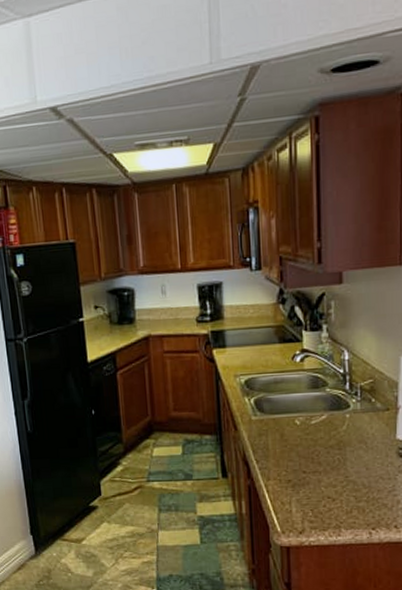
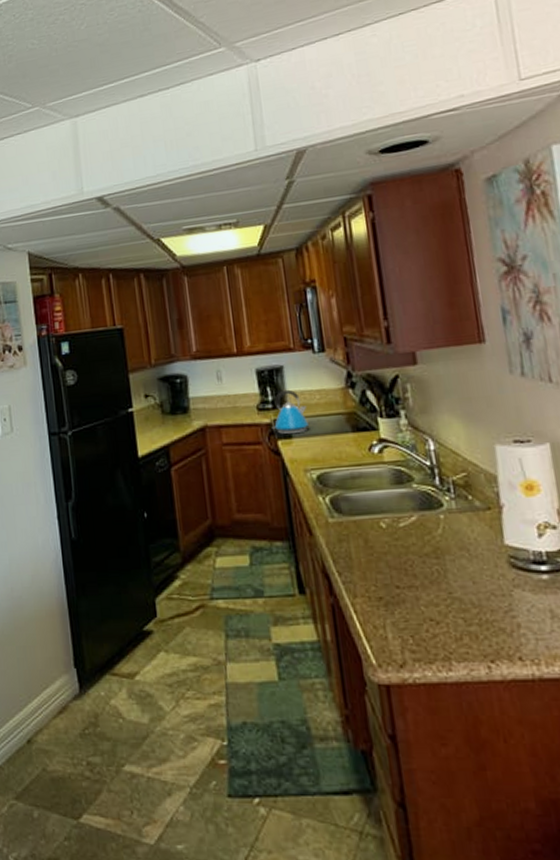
kettle: none [208,303,241,344] -> present [271,389,308,434]

